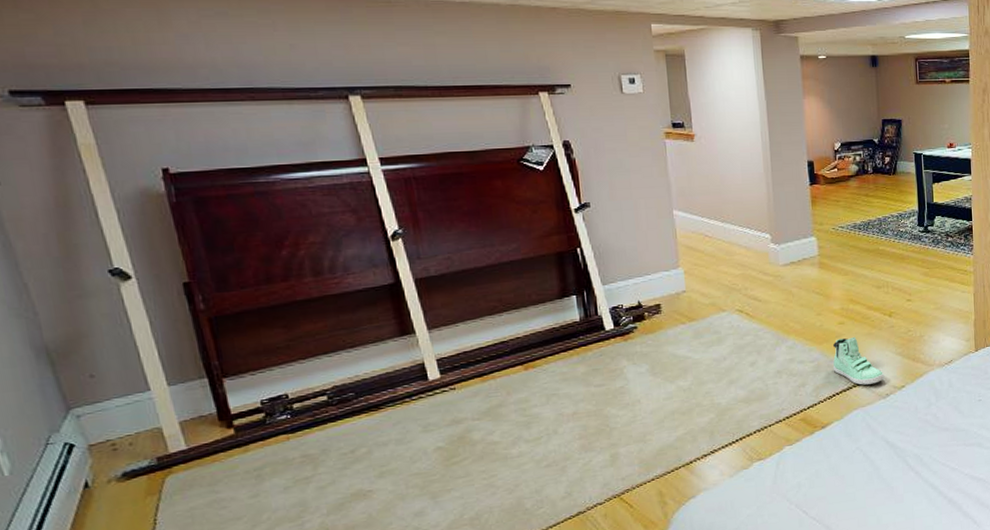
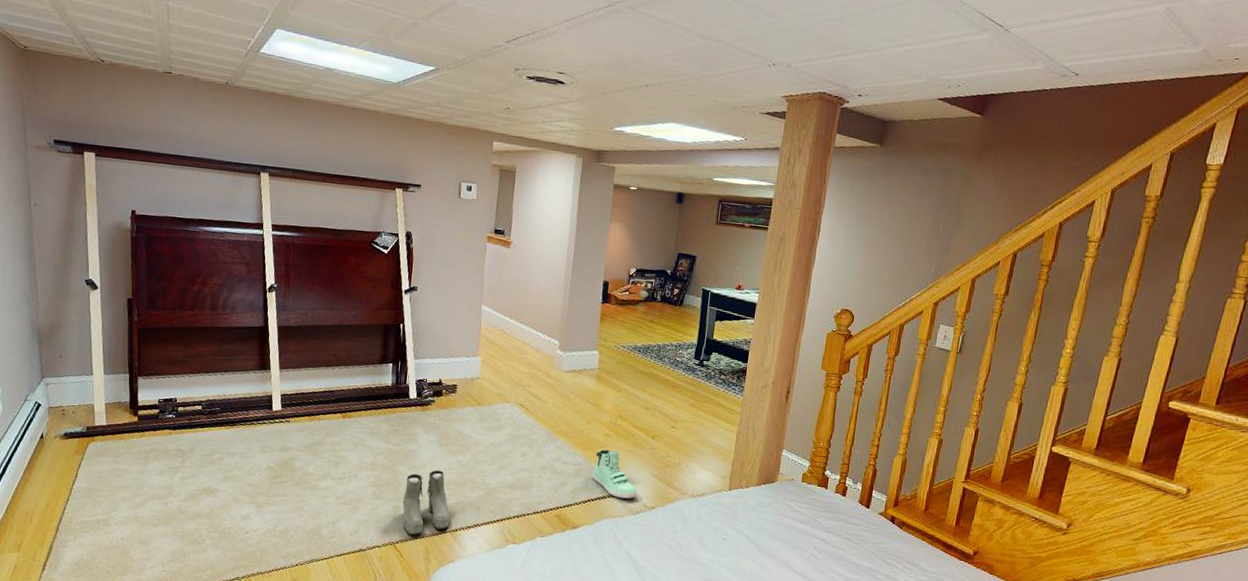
boots: none [619,402,681,481] -> present [402,470,450,535]

